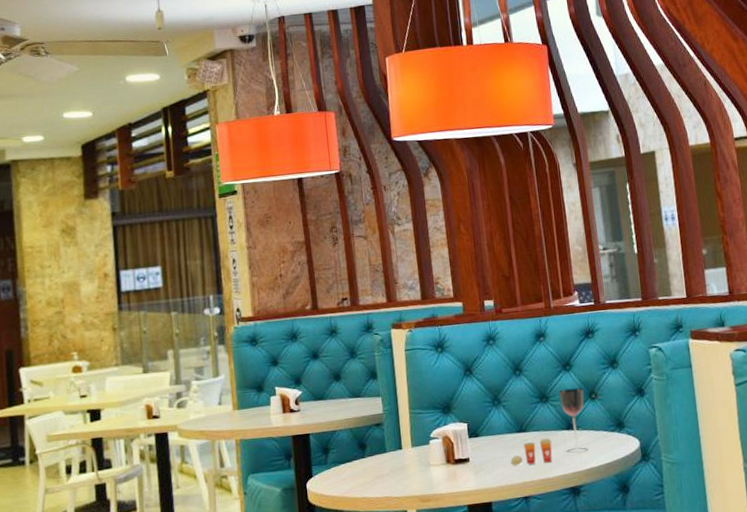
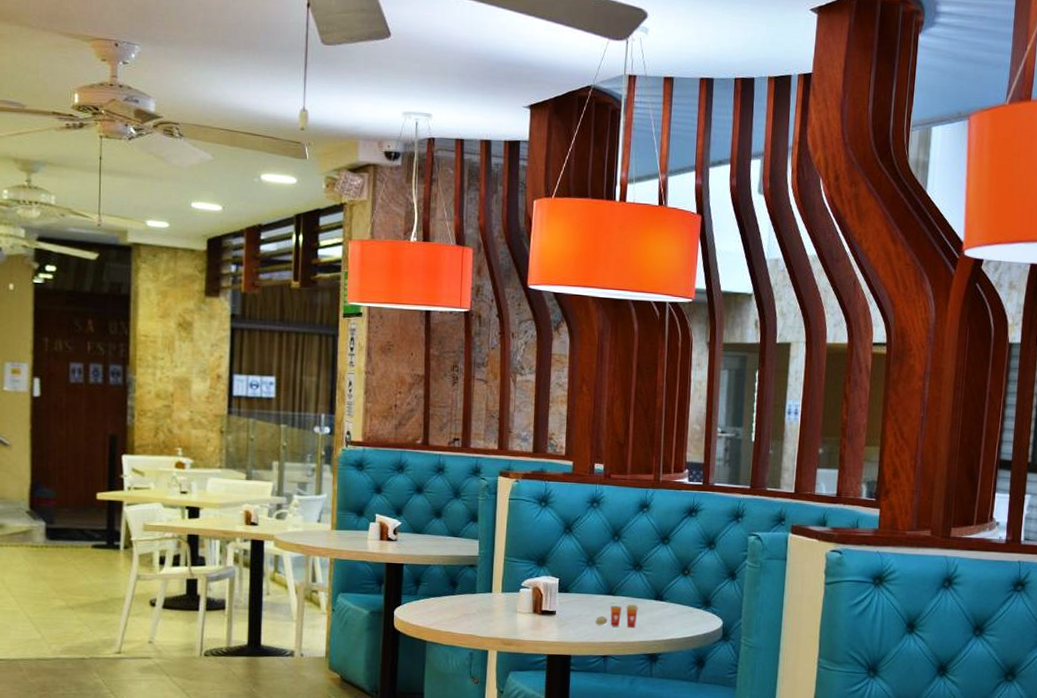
wineglass: present [558,387,589,454] -> none [651,561,677,623]

